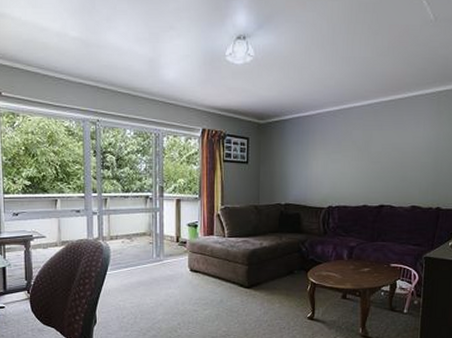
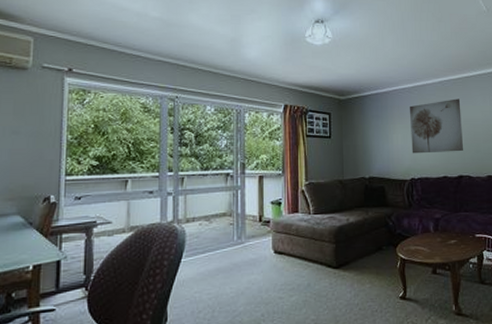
wall art: none [331,123,390,181] -> present [410,99,463,154]

